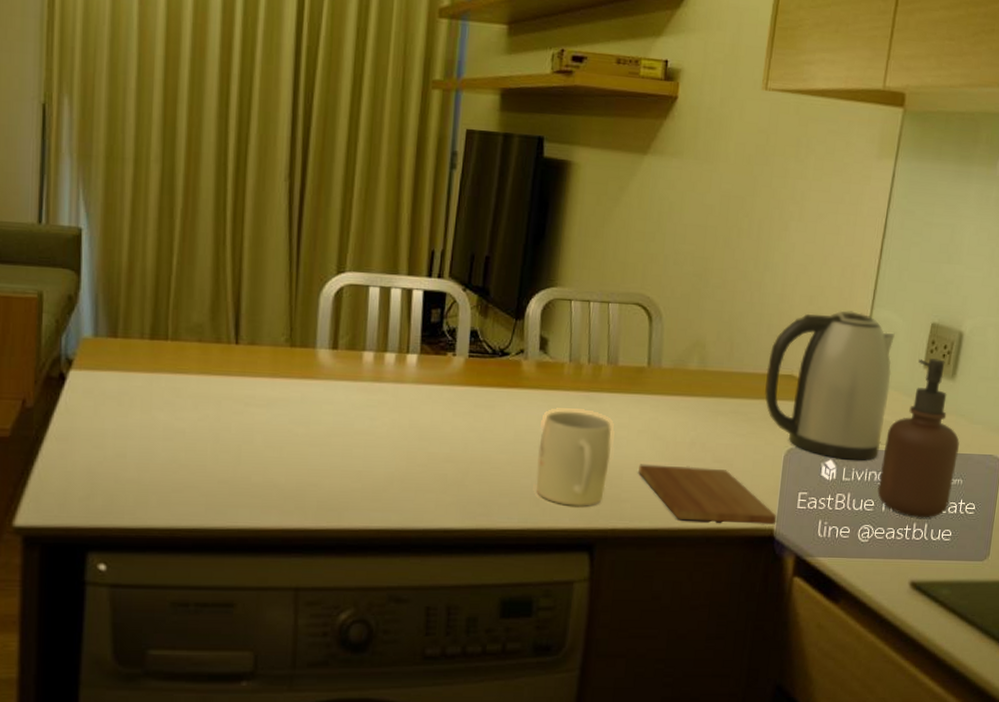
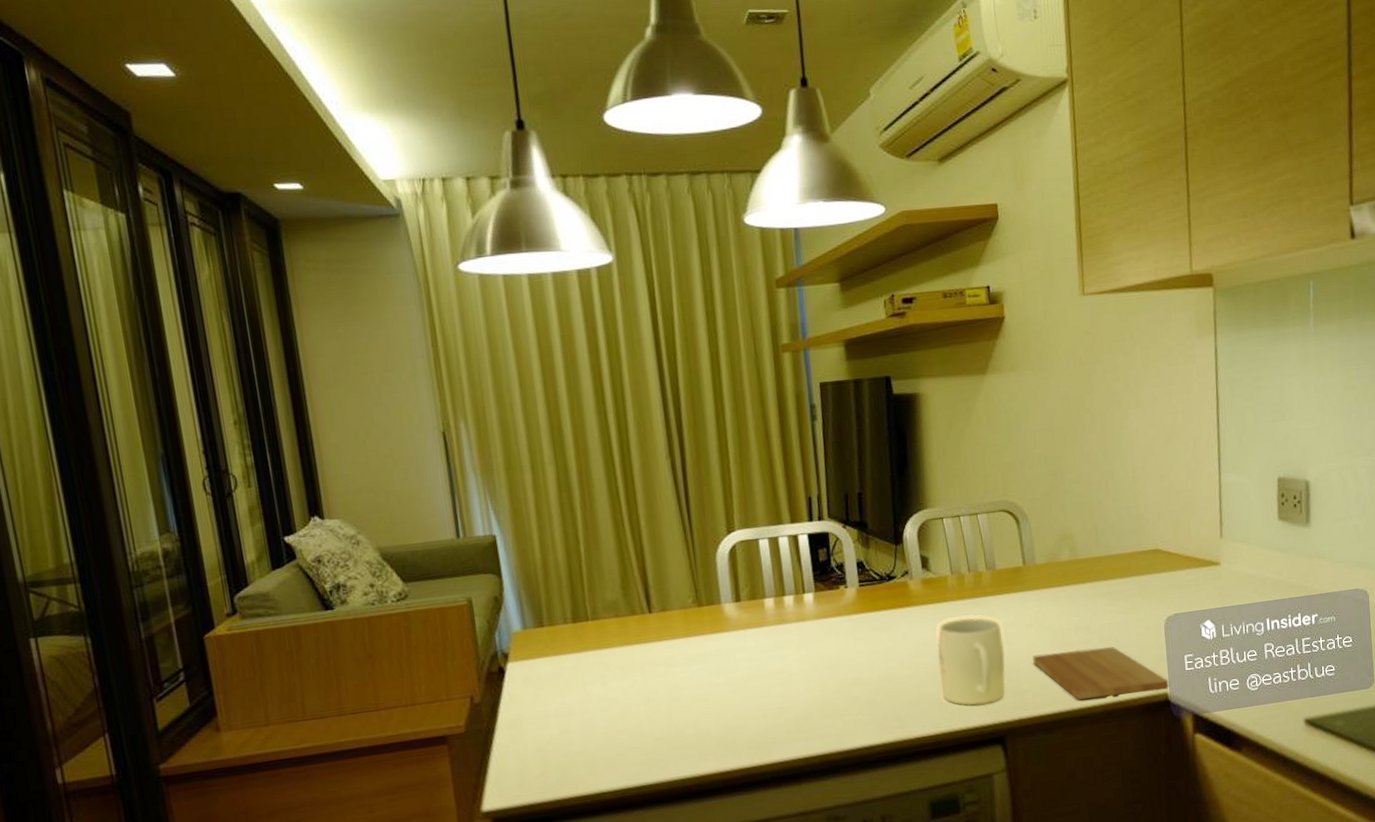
kettle: present [764,310,895,461] -> none [1132,480,1252,619]
soap dispenser: present [877,358,960,518] -> none [1256,509,1327,659]

